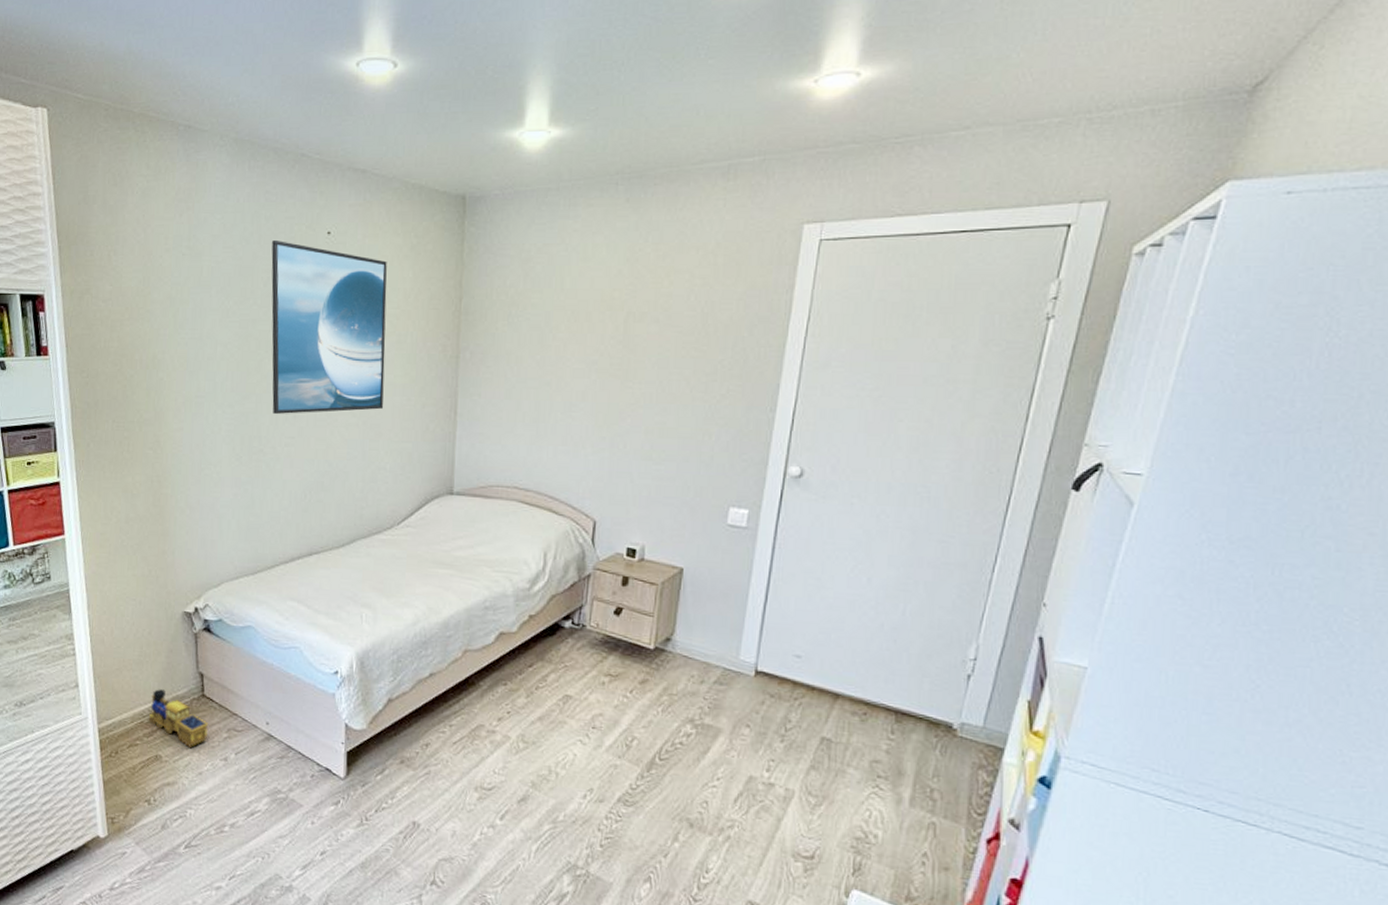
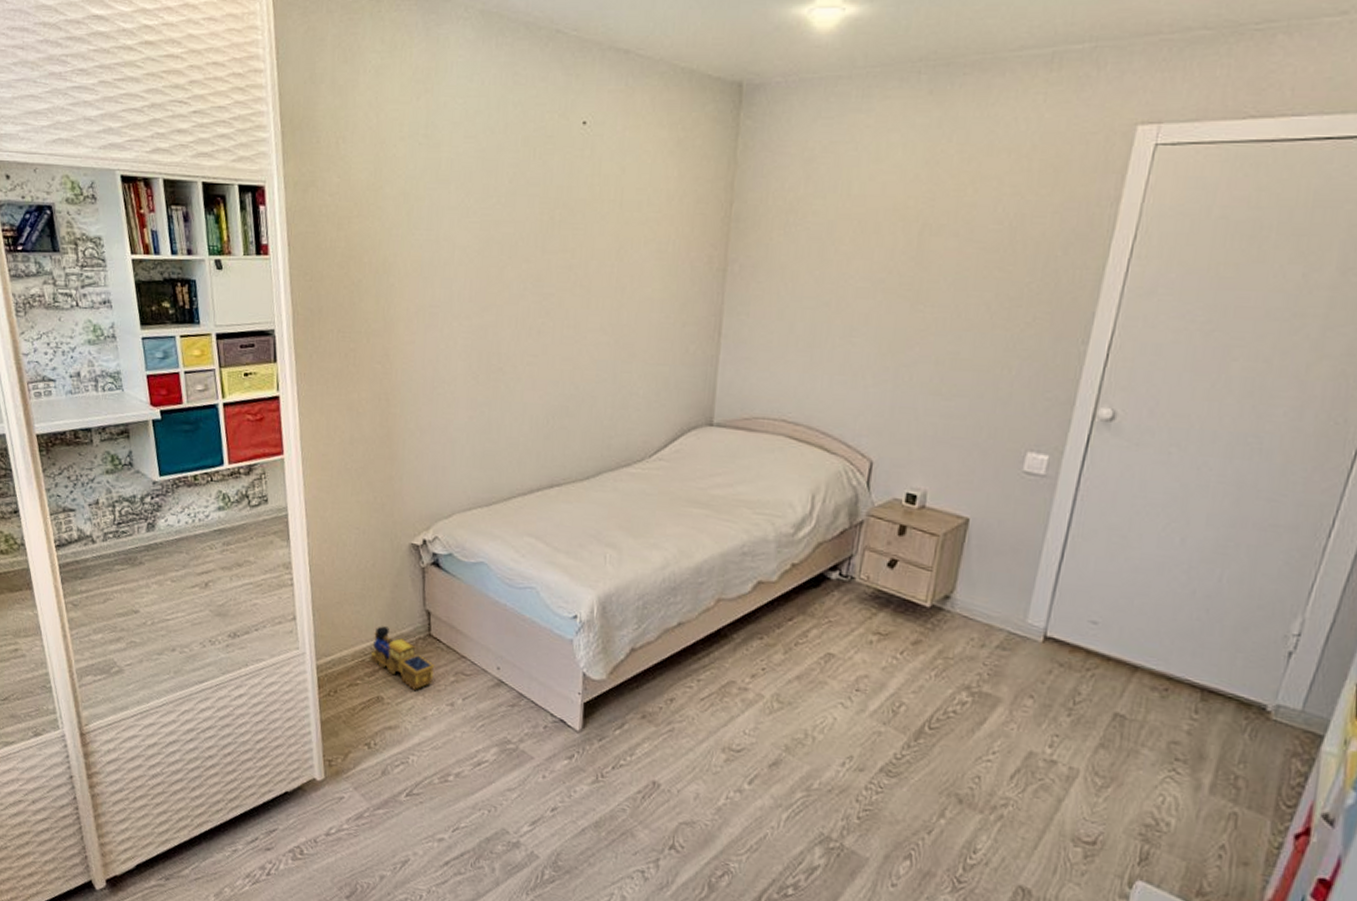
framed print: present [271,241,387,415] -> none [514,130,649,330]

